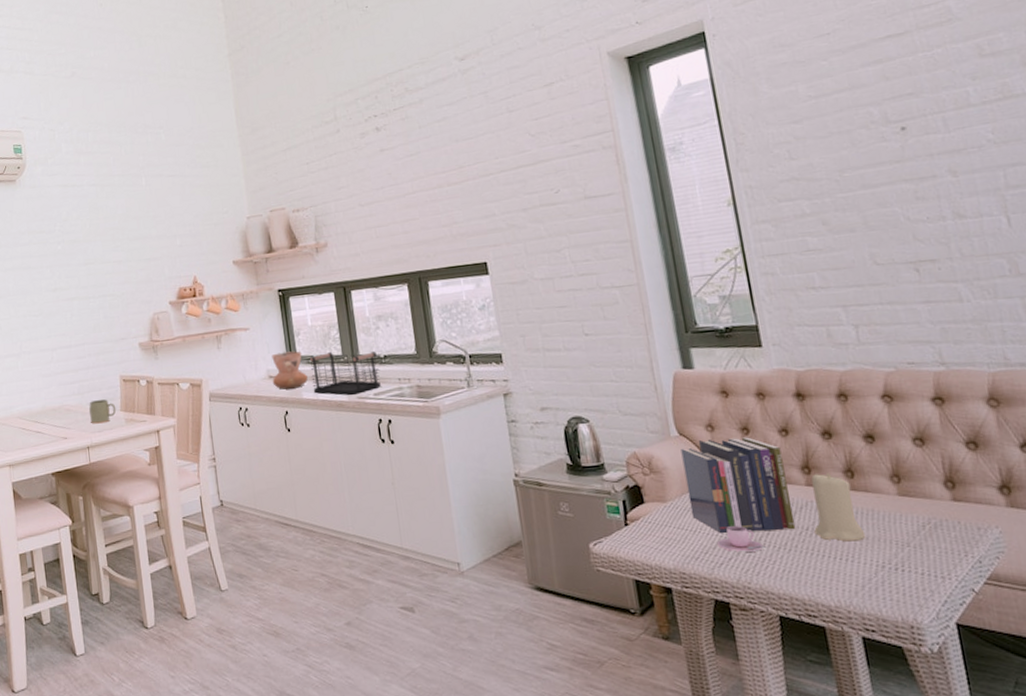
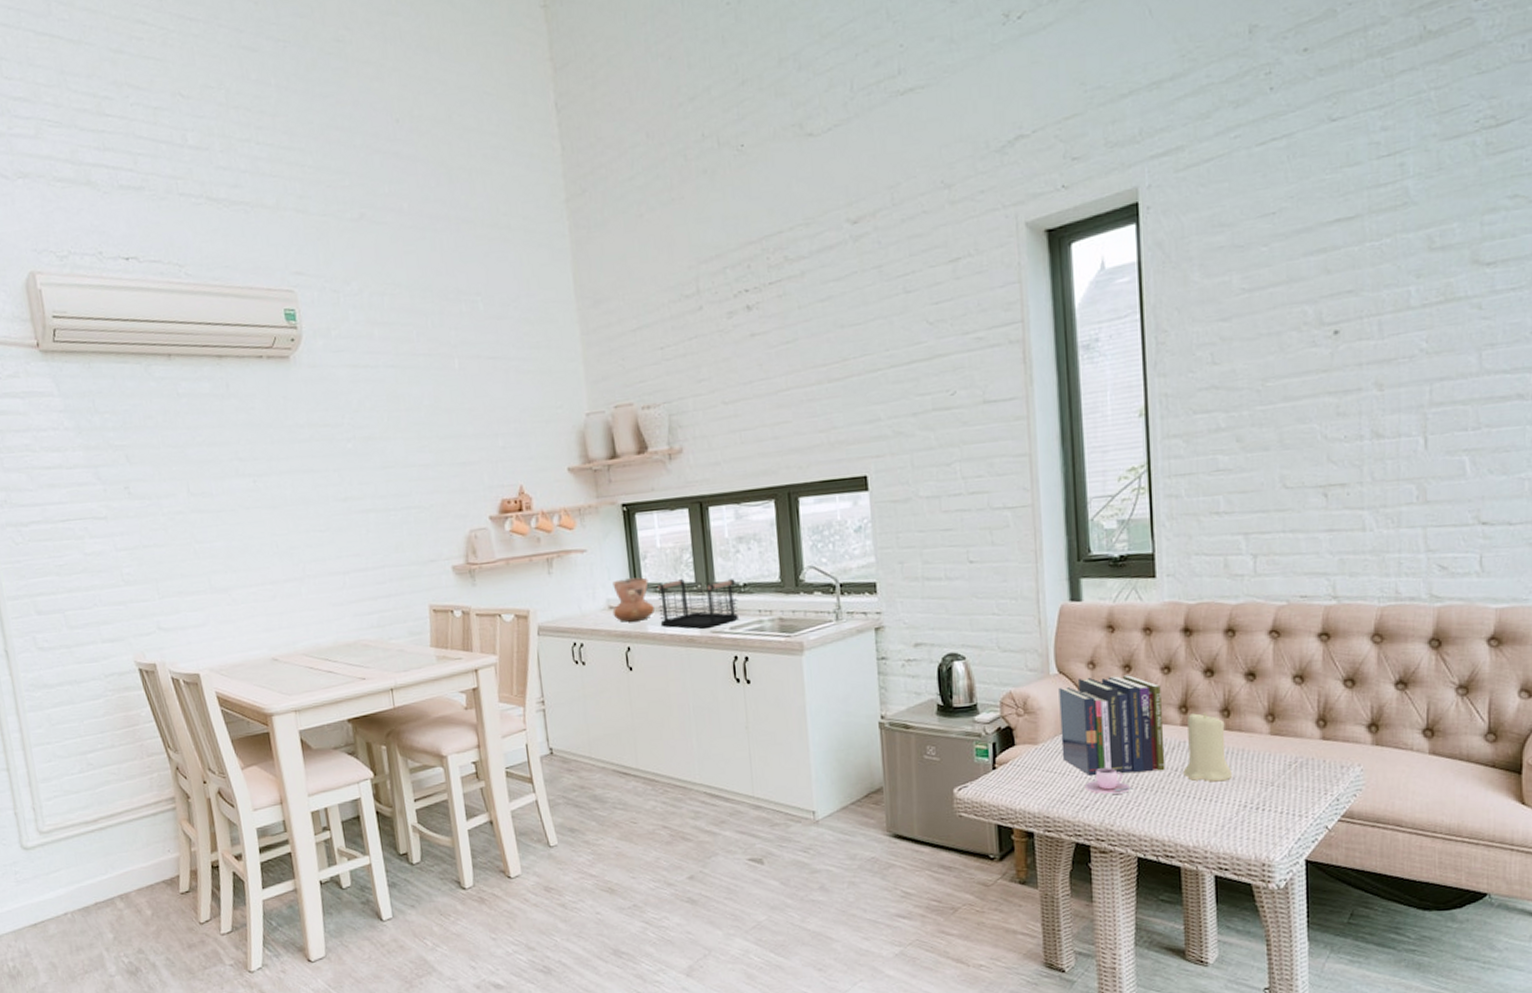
mug: present [88,399,117,424] -> none [391,633,426,662]

